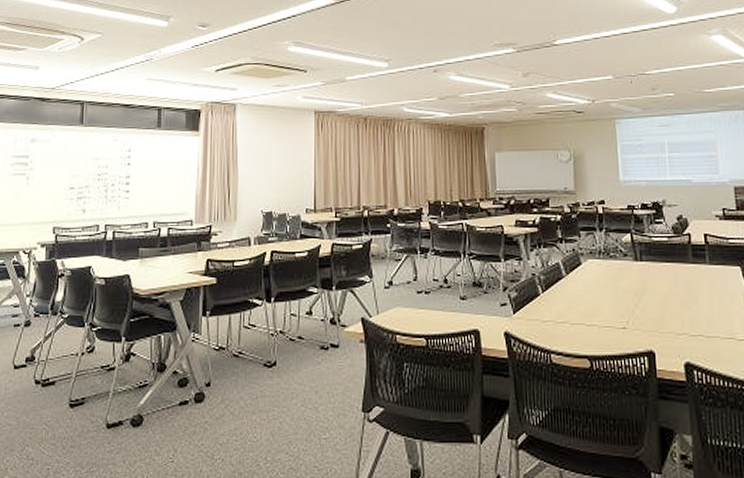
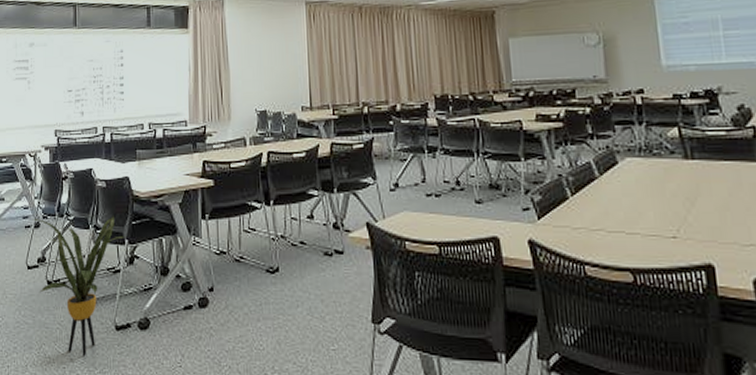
house plant: none [23,312,123,456] -> present [32,215,126,356]

